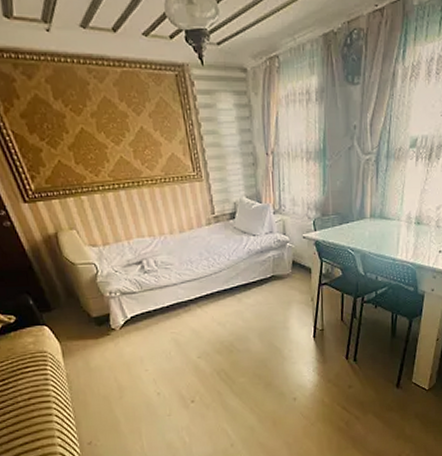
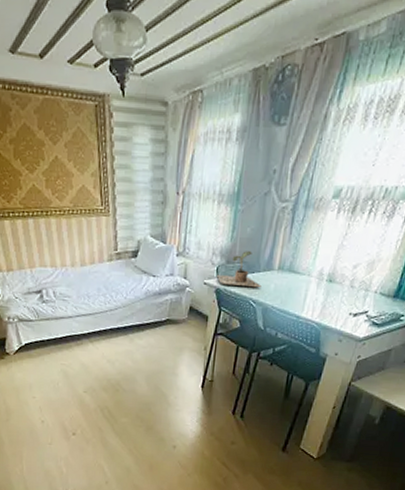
plant: none [313,203,357,237] -> present [216,251,262,288]

